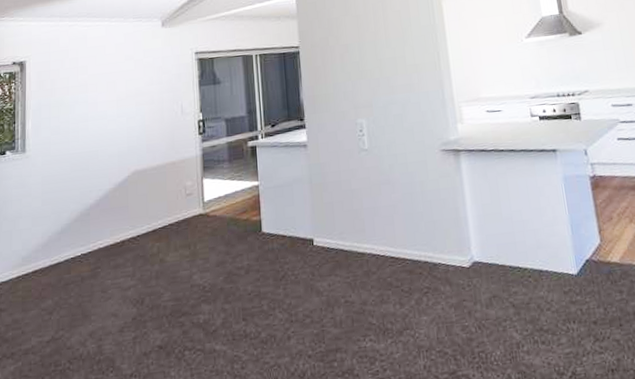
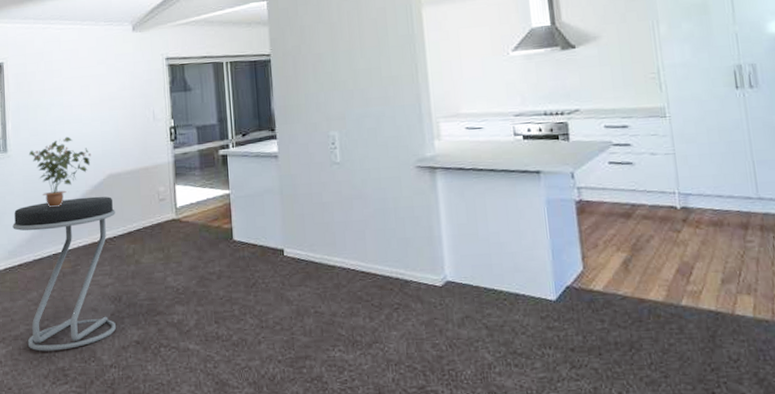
stool: none [28,194,140,365] -> present [12,196,116,351]
potted plant: none [48,133,116,208] -> present [28,136,92,207]

